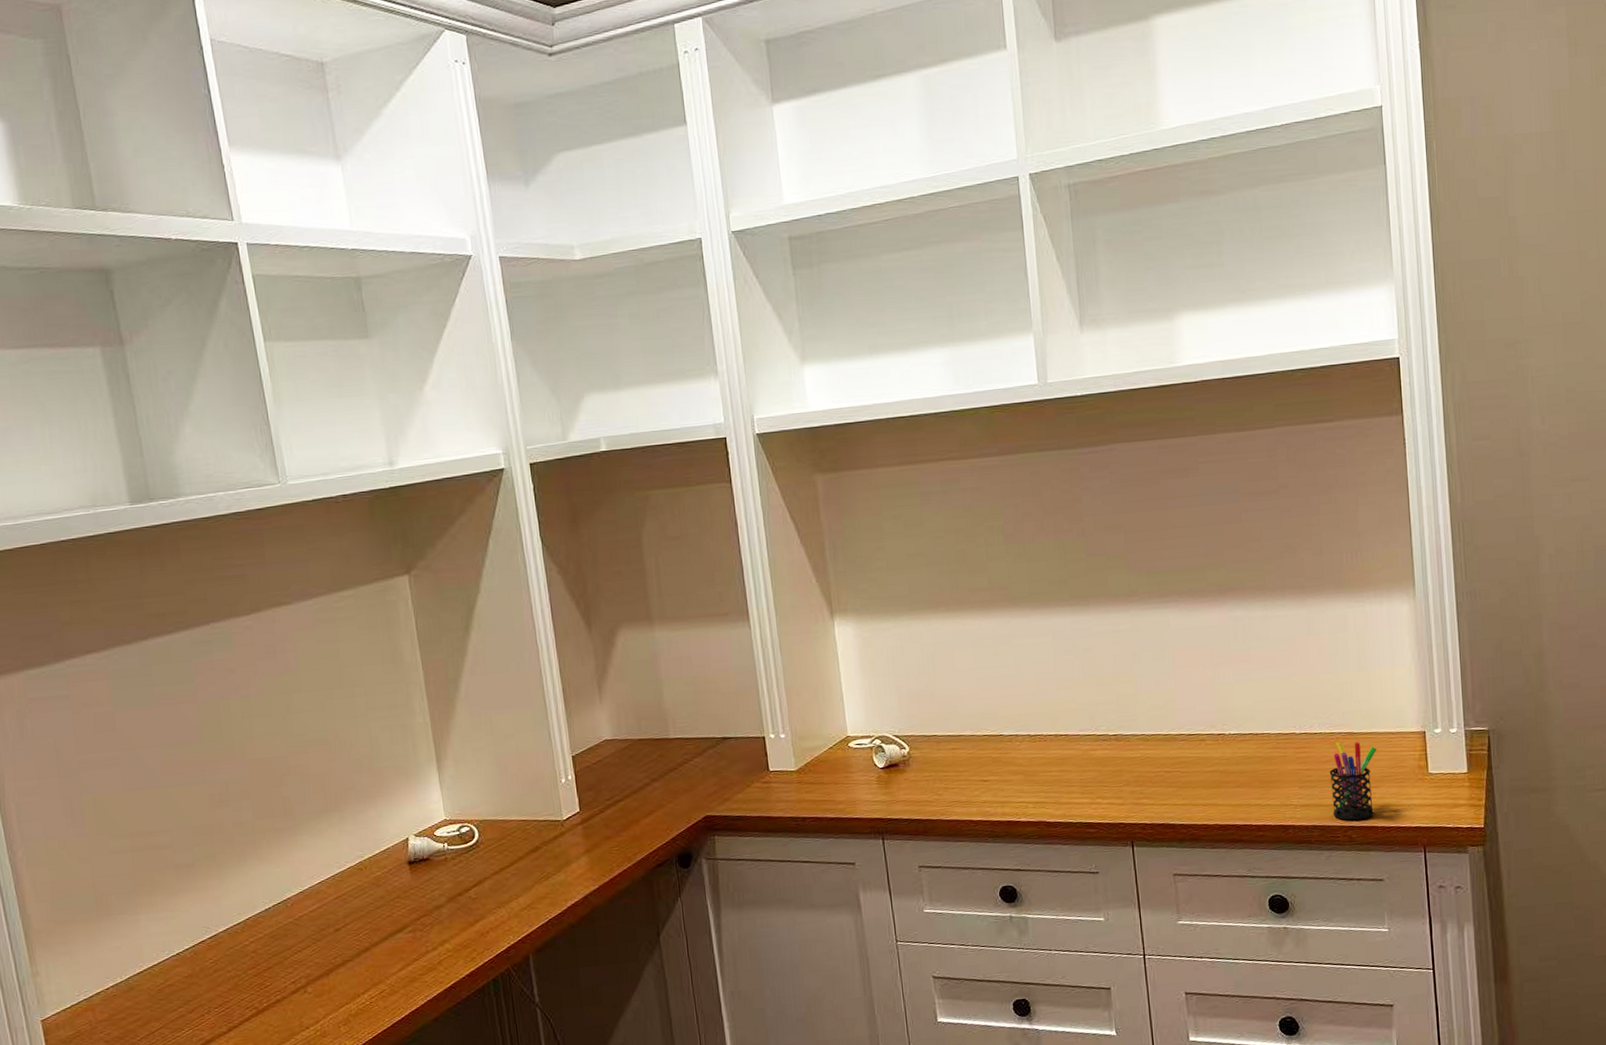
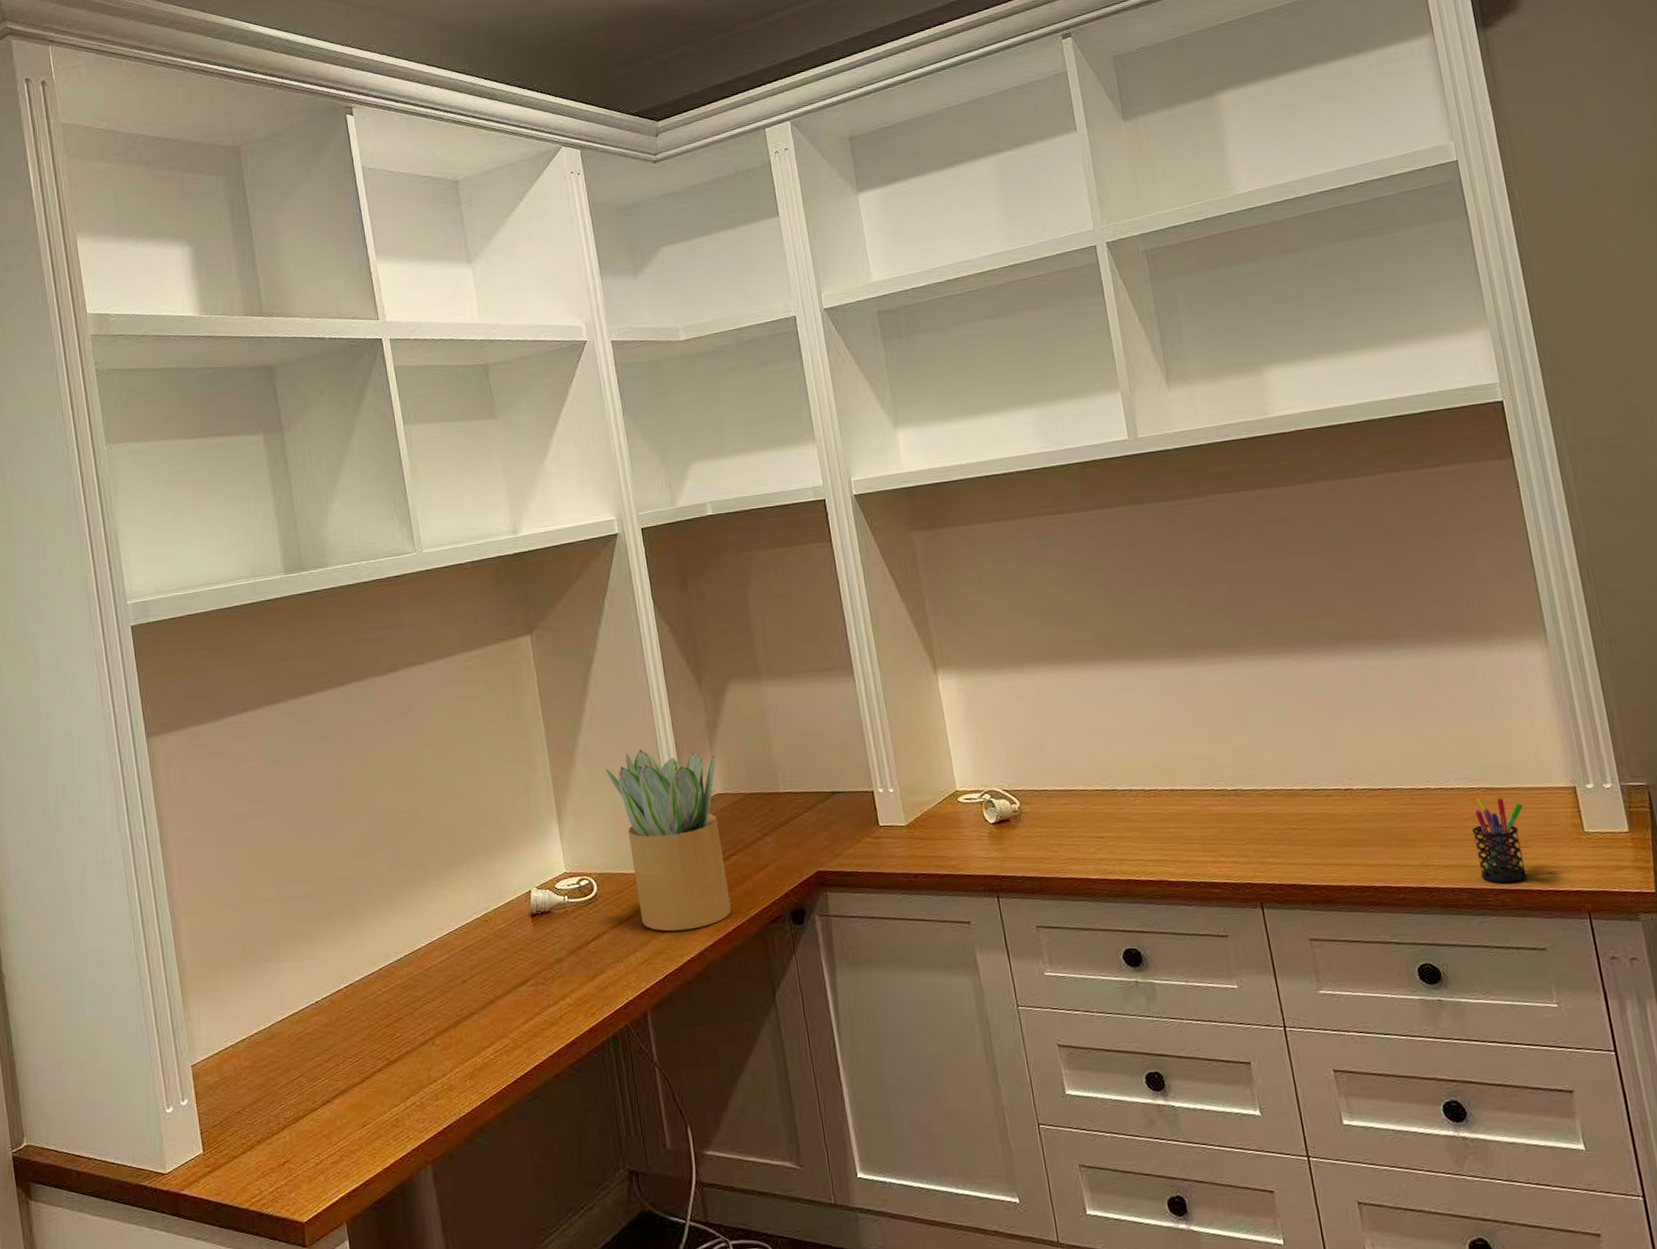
potted plant: none [488,694,617,877] -> present [605,749,731,932]

